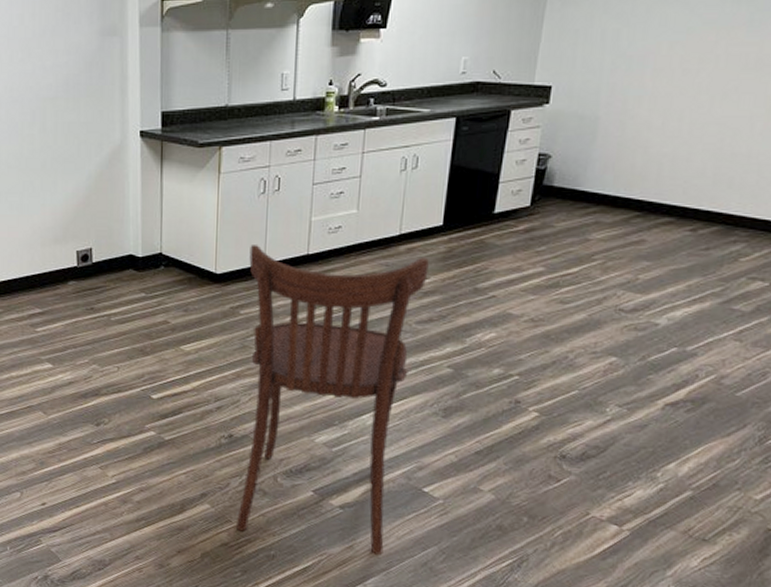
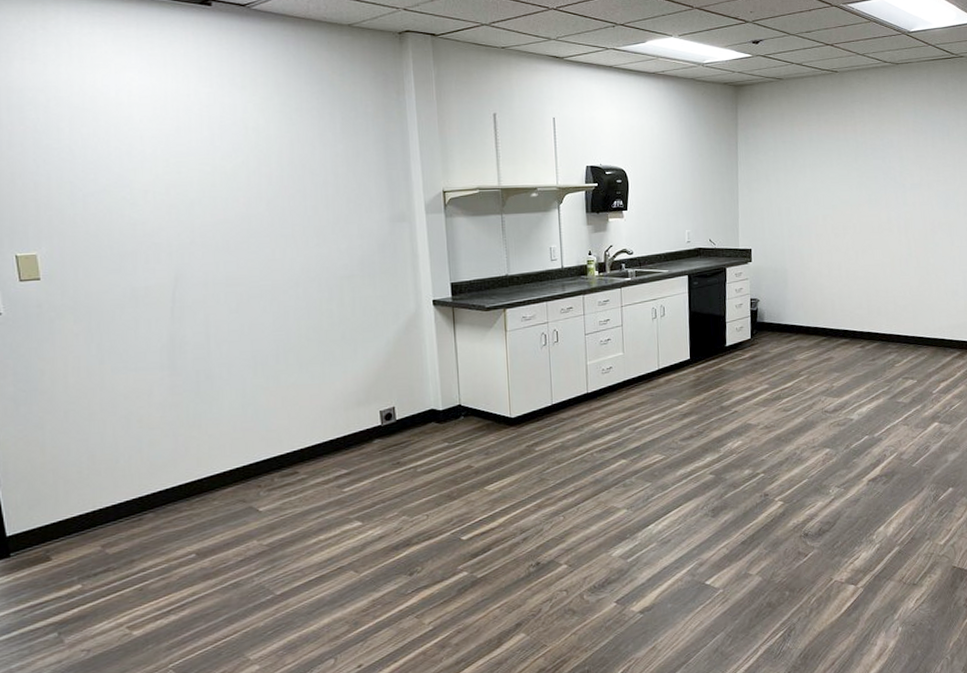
dining chair: present [235,245,429,555] -> none [538,385,684,654]

